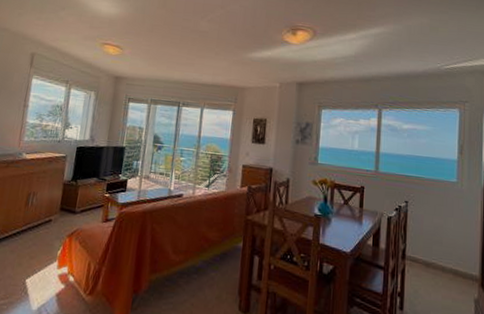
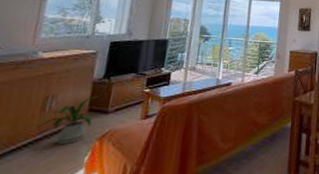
house plant: none [22,196,71,237] -> present [36,96,102,144]

